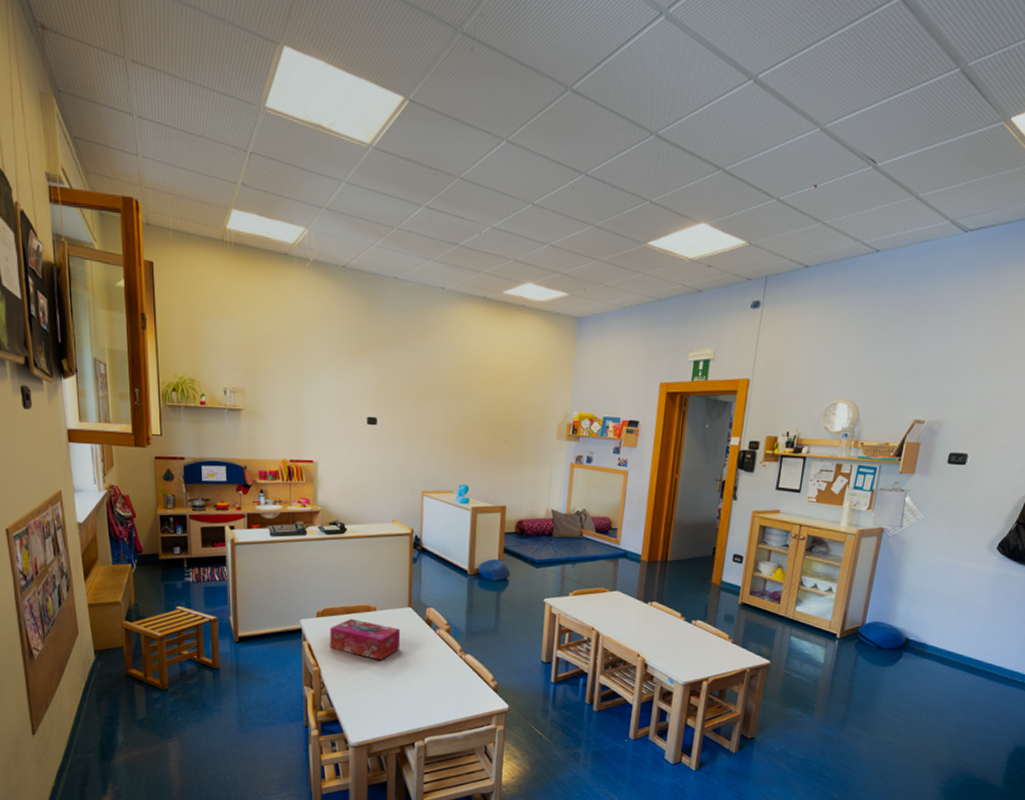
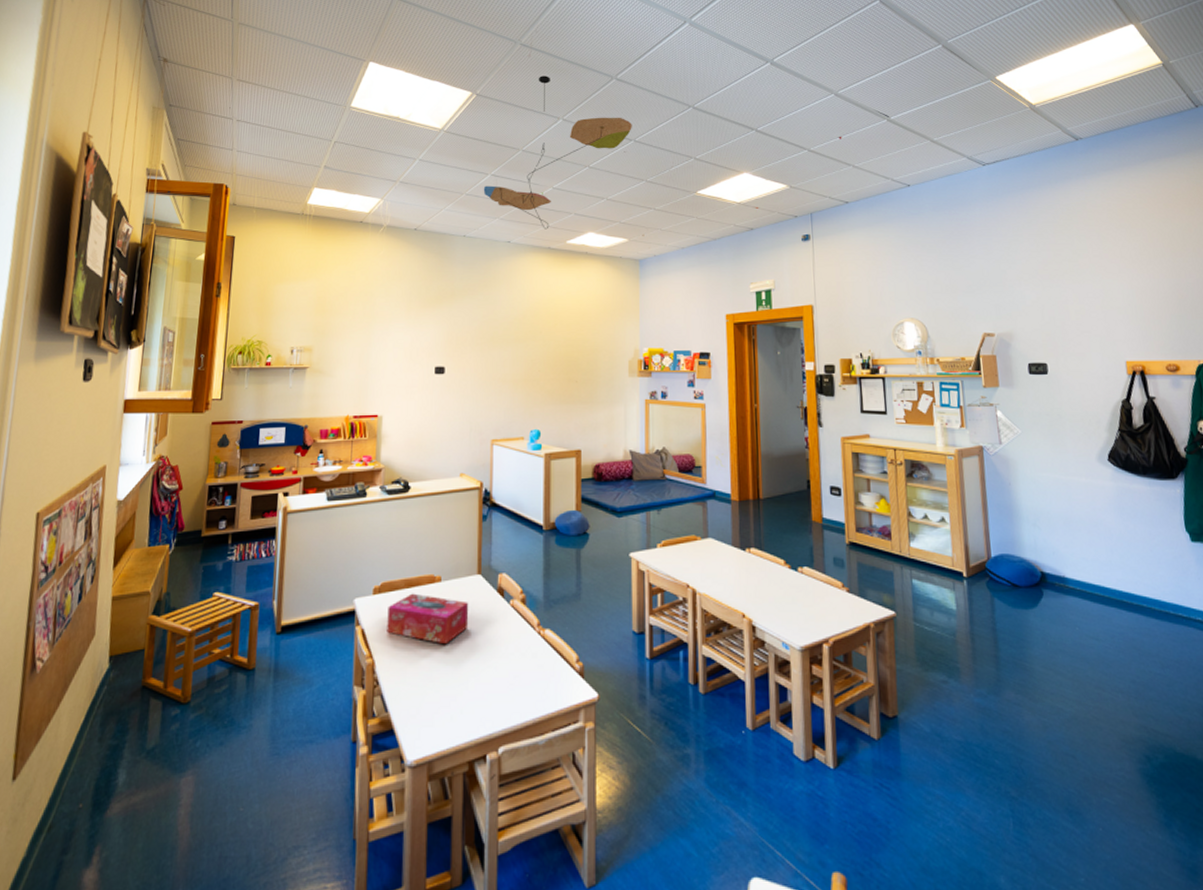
ceiling mobile: none [416,79,585,276] -> present [483,76,632,230]

